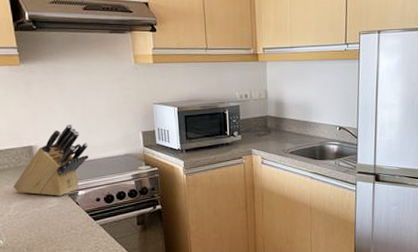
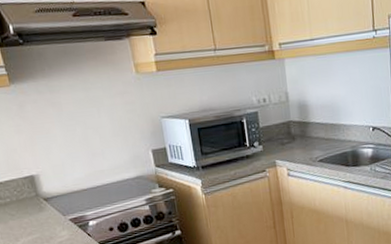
knife block: present [12,124,89,196] -> none [17,147,96,229]

